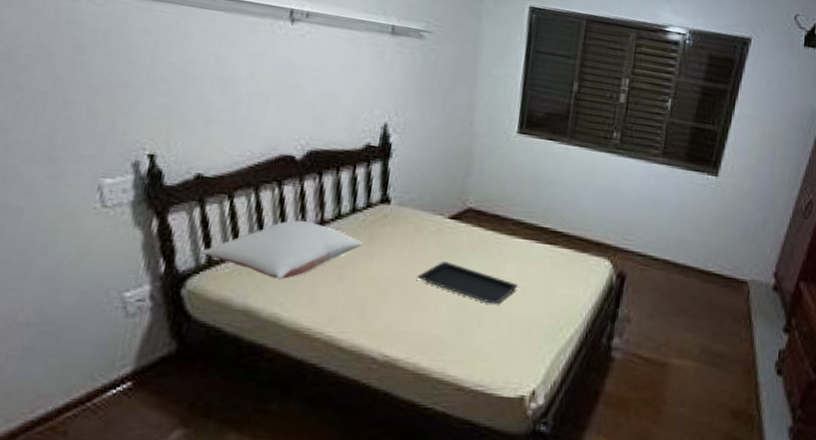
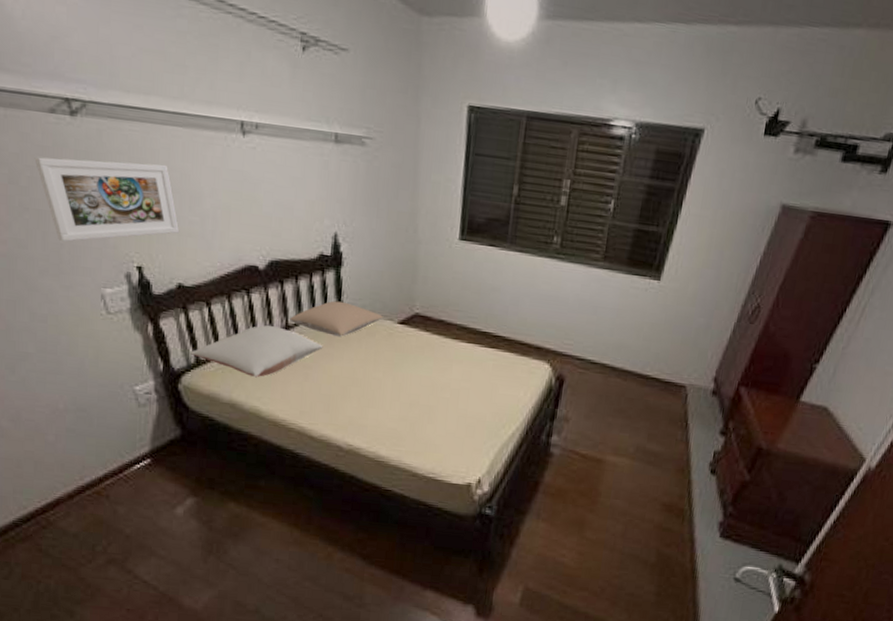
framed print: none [40,33,207,126] -> present [34,156,180,242]
pillow: none [326,194,434,233] -> present [290,300,384,337]
serving tray: present [417,262,518,305] -> none [372,363,463,403]

